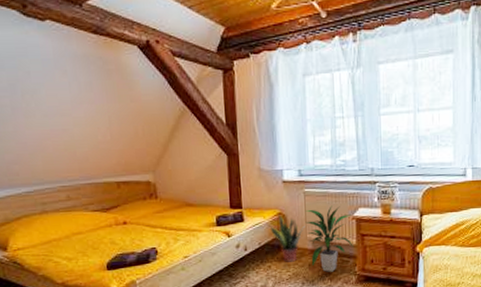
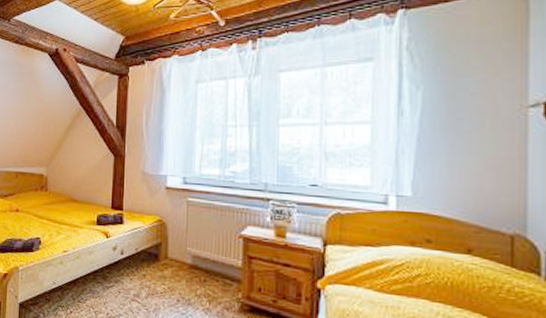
potted plant: present [271,215,305,262] -> none [149,222,186,275]
indoor plant: present [305,205,353,272] -> none [186,219,238,294]

